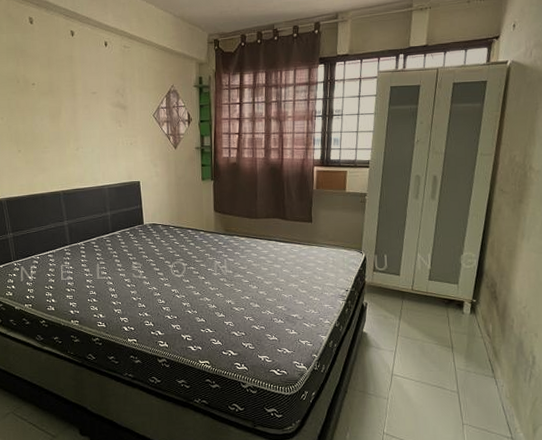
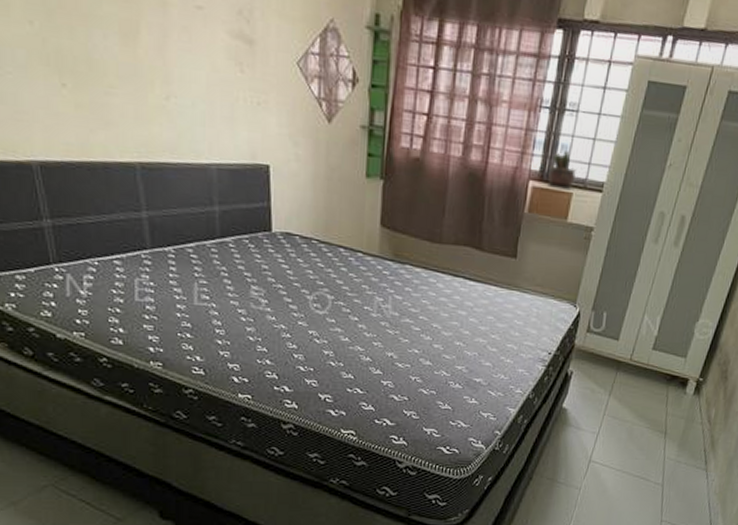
potted cactus: none [326,143,347,170] -> present [546,151,576,191]

